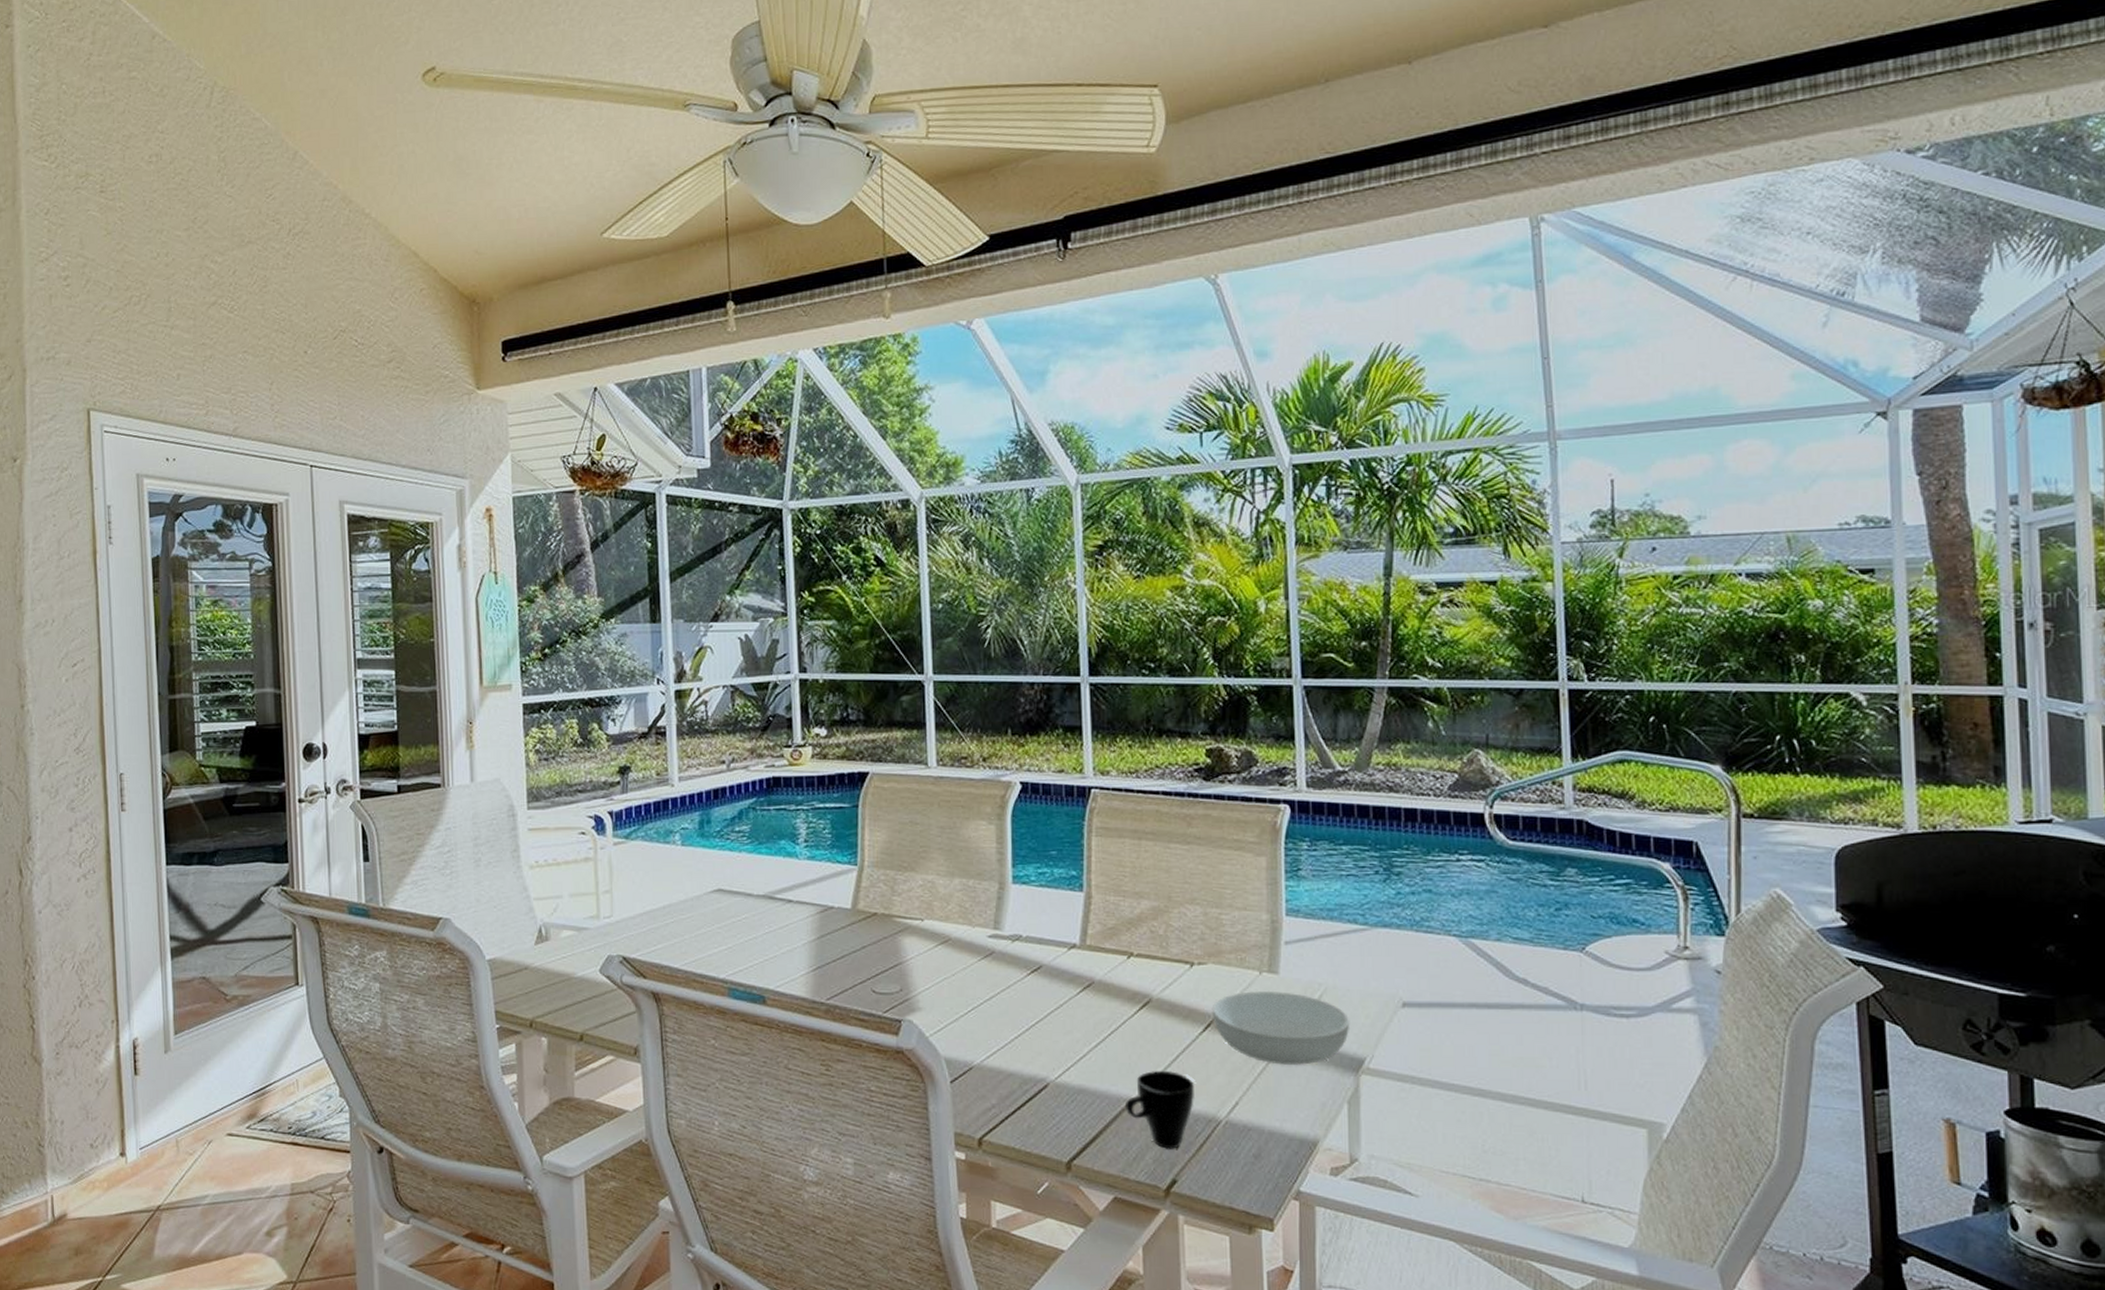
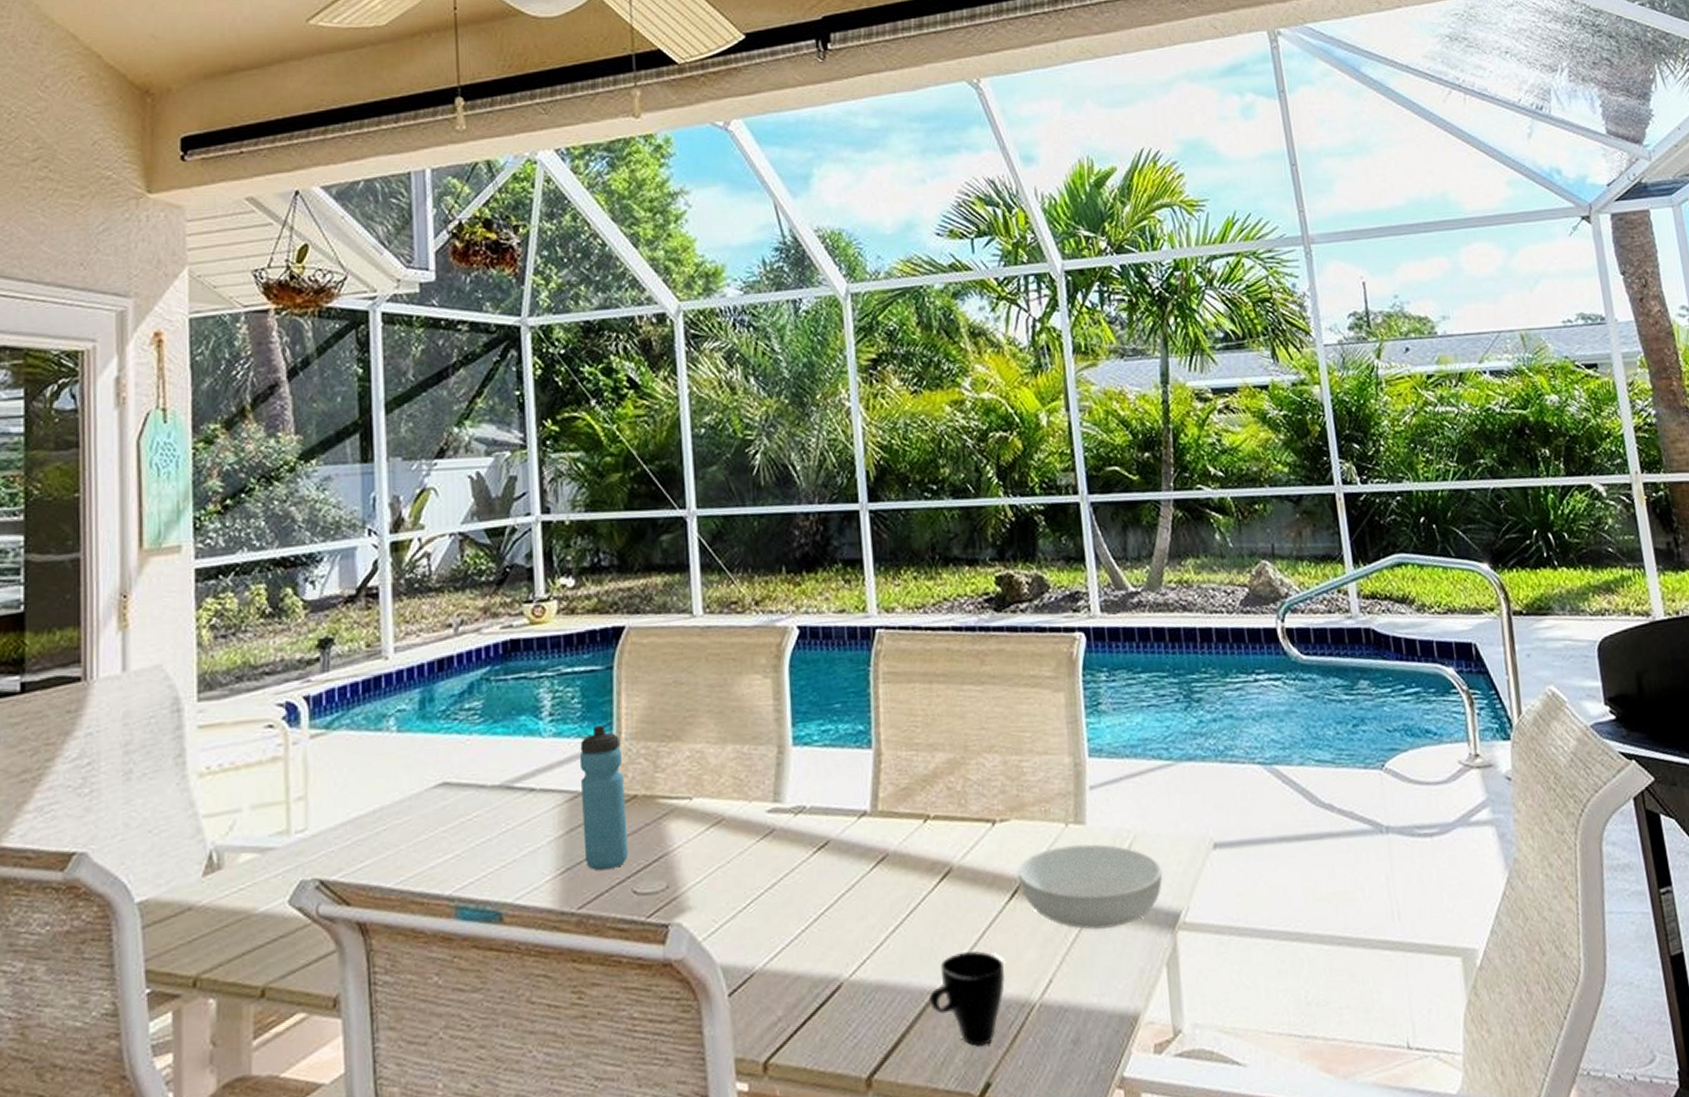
water bottle: none [829,852,869,971] -> present [579,724,628,871]

